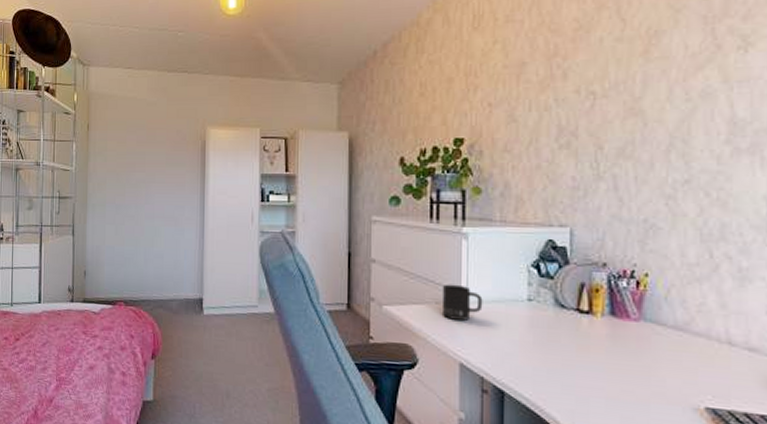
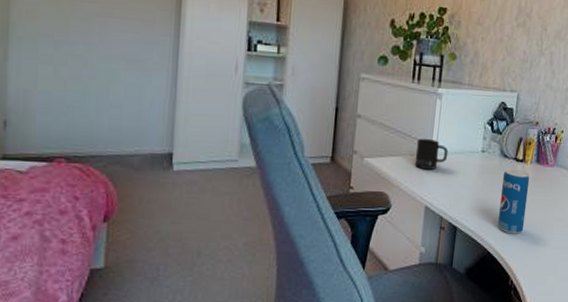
beverage can: none [561,321,604,408] -> present [498,168,530,234]

